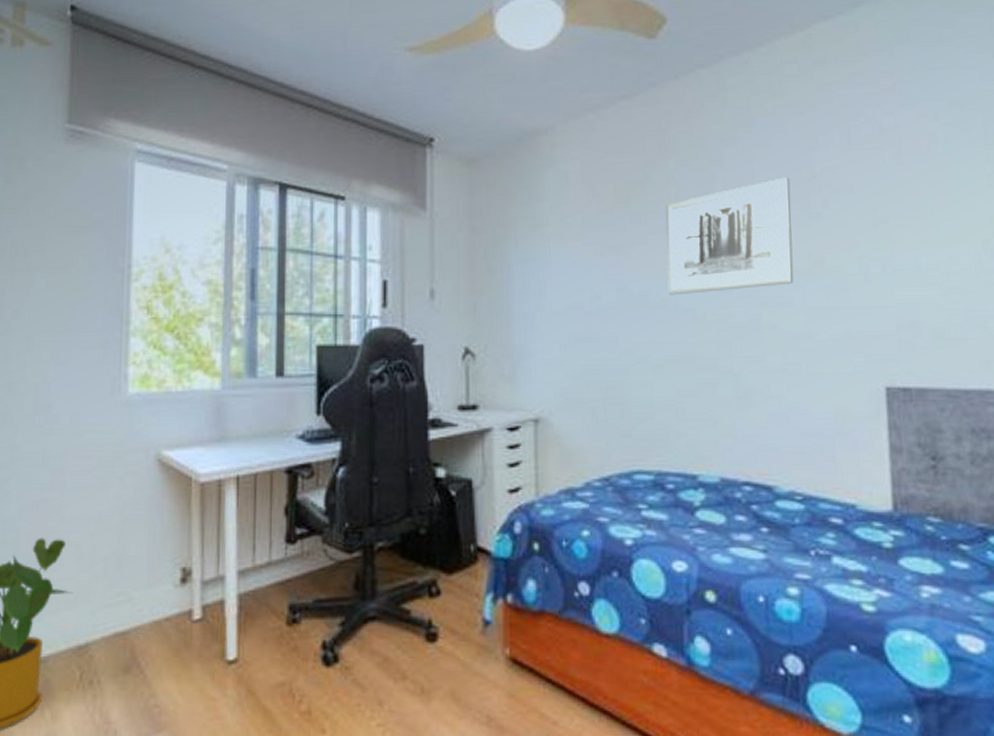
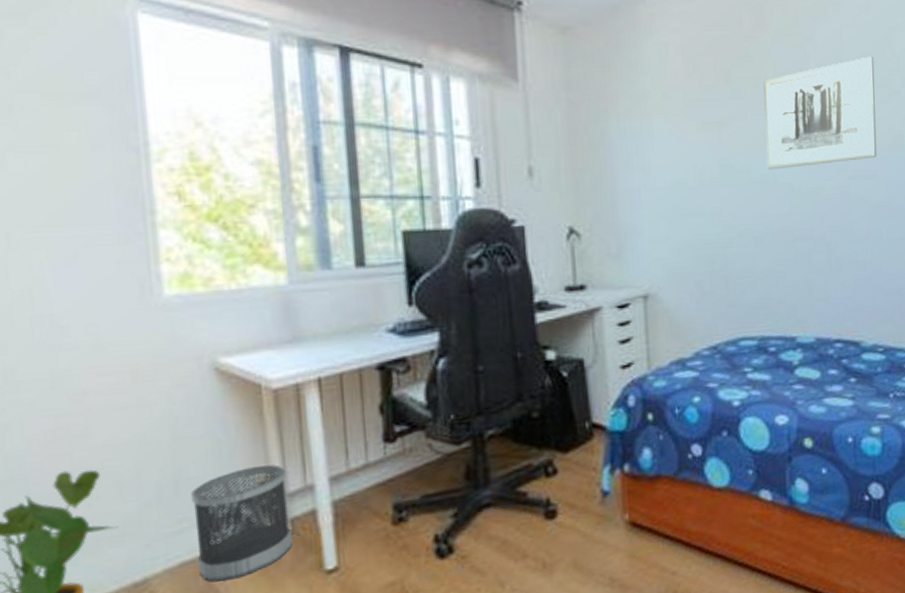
wastebasket: none [128,552,204,656] -> present [191,464,293,583]

